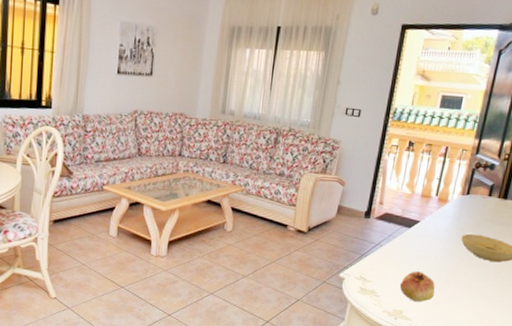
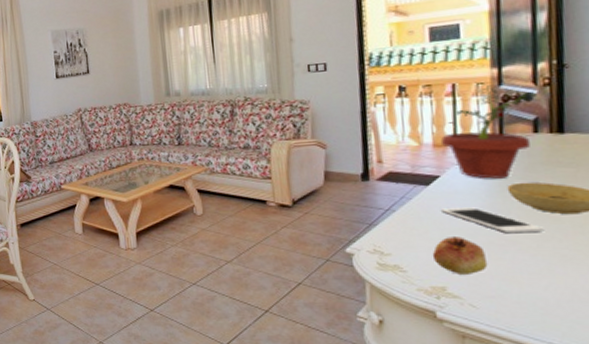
cell phone: none [413,248,477,273] -> present [440,207,545,234]
potted plant: none [426,152,498,229] -> present [440,85,536,179]

